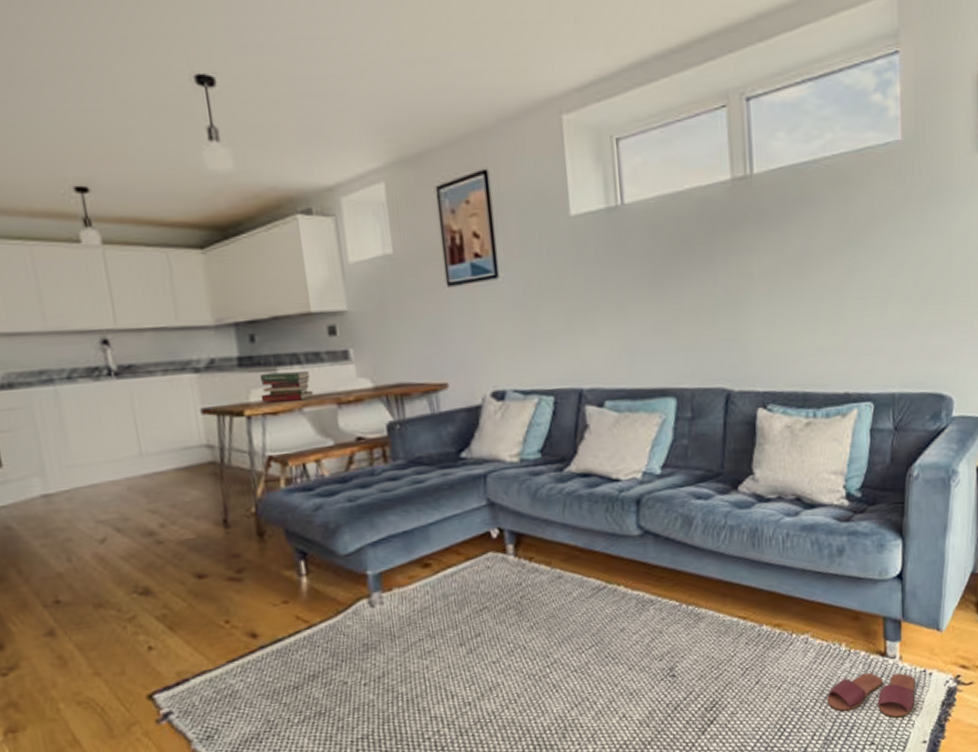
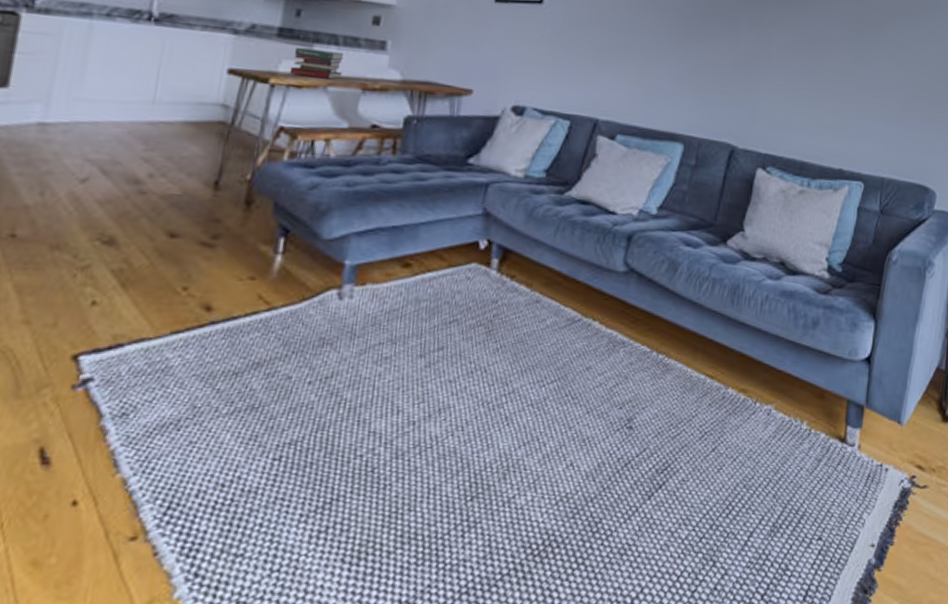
slippers: present [826,672,915,718] -> none [780,457,871,513]

